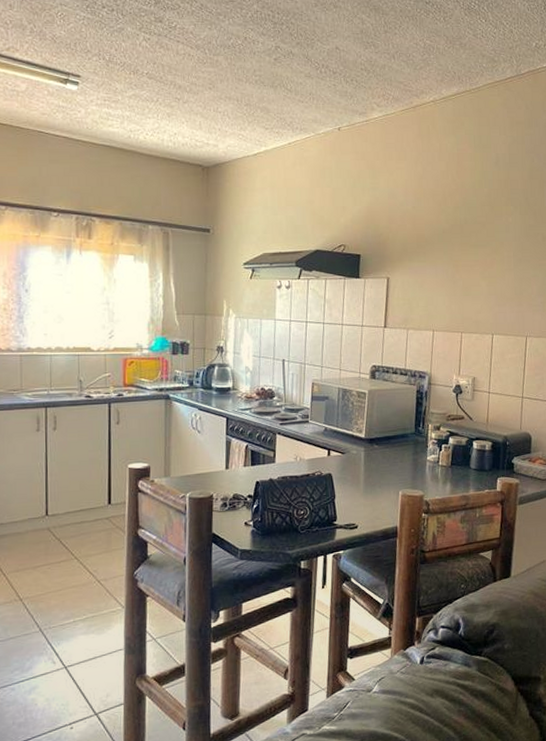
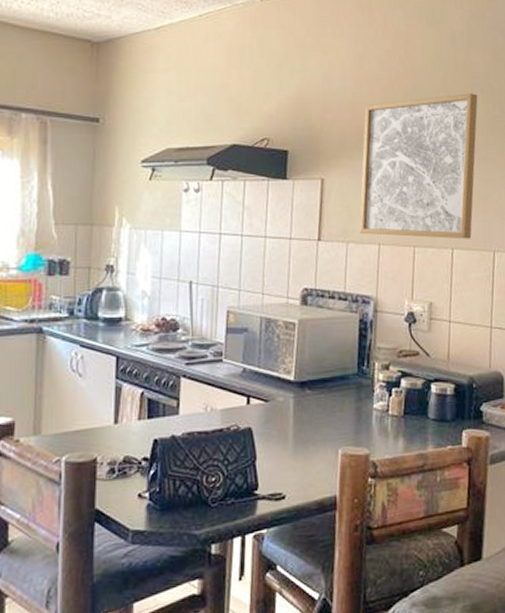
wall art: none [417,206,517,327] -> present [359,93,478,239]

